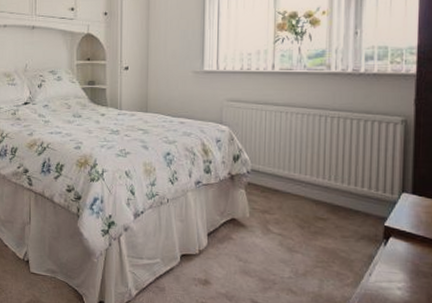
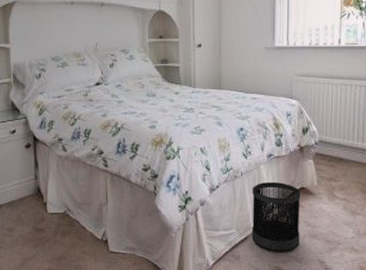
wastebasket: none [177,210,232,288] -> present [251,181,301,252]

